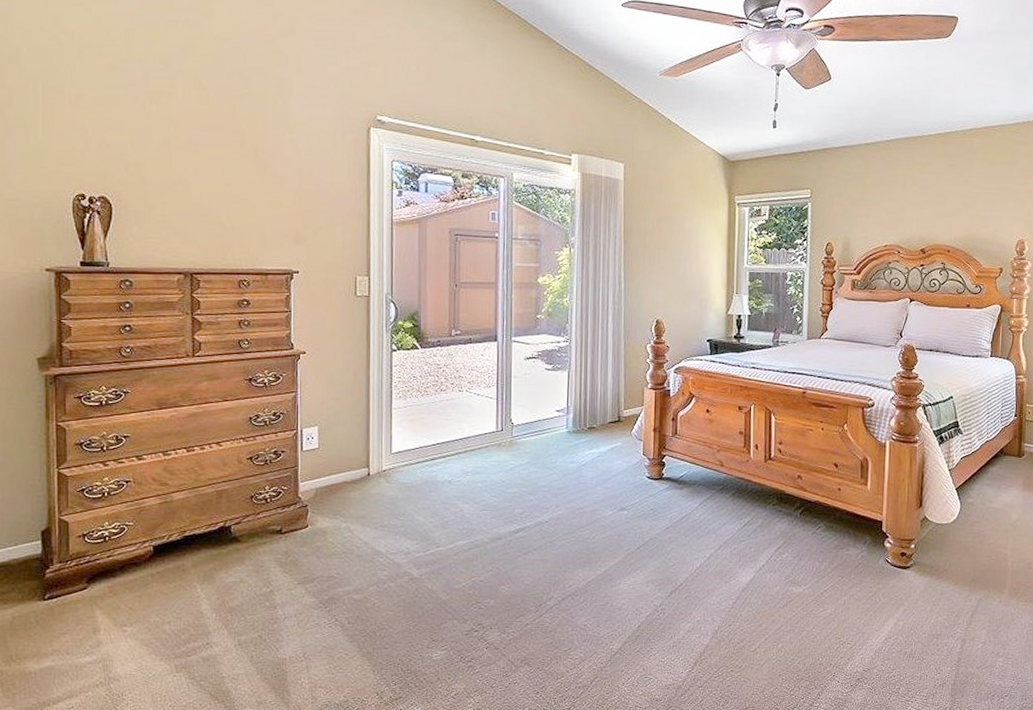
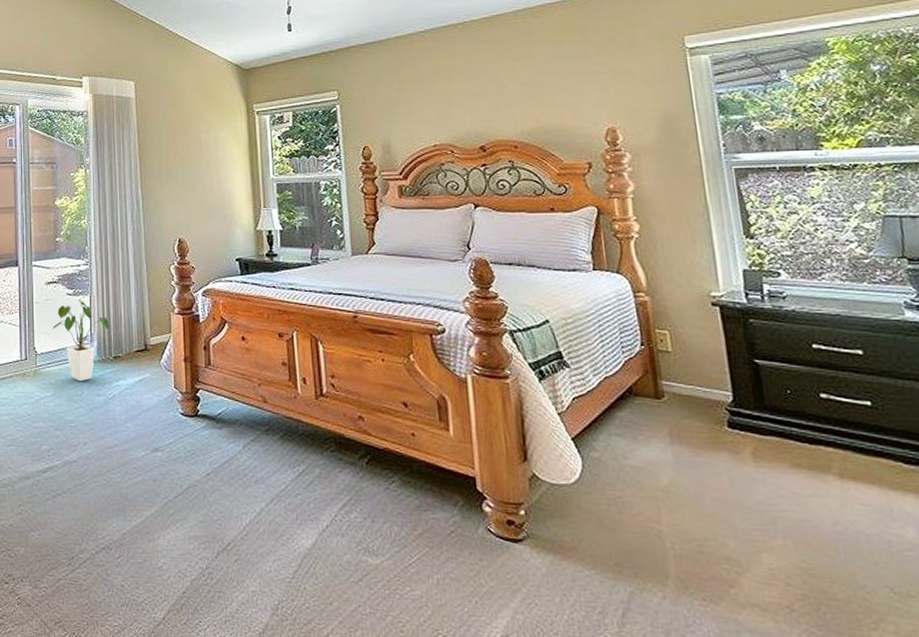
house plant: none [531,373,585,451] -> present [53,298,109,382]

